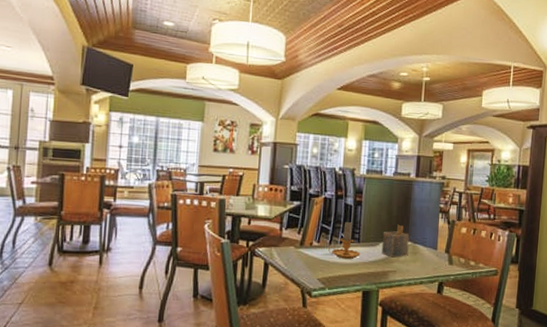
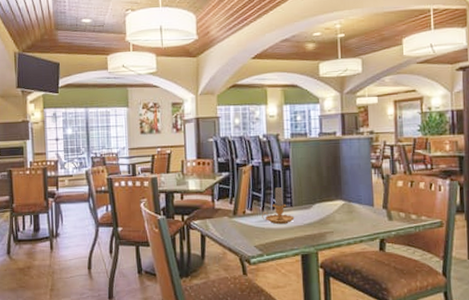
napkin holder: present [381,224,410,258] -> none [315,184,344,218]

